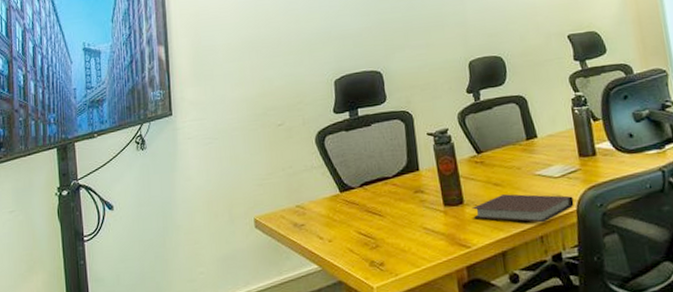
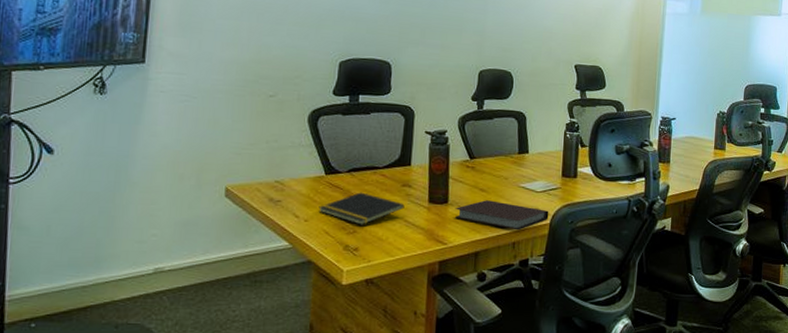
notepad: none [339,205,421,239] -> present [318,192,405,225]

